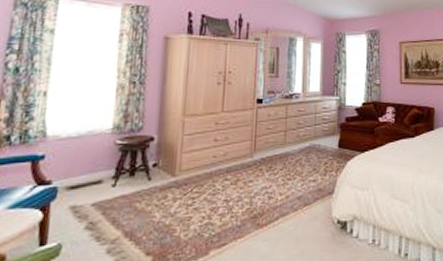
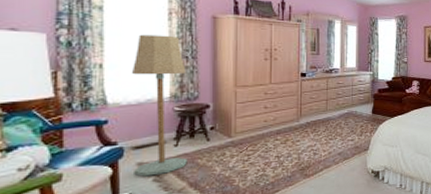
floor lamp: none [65,58,132,223] -> present [131,34,188,177]

